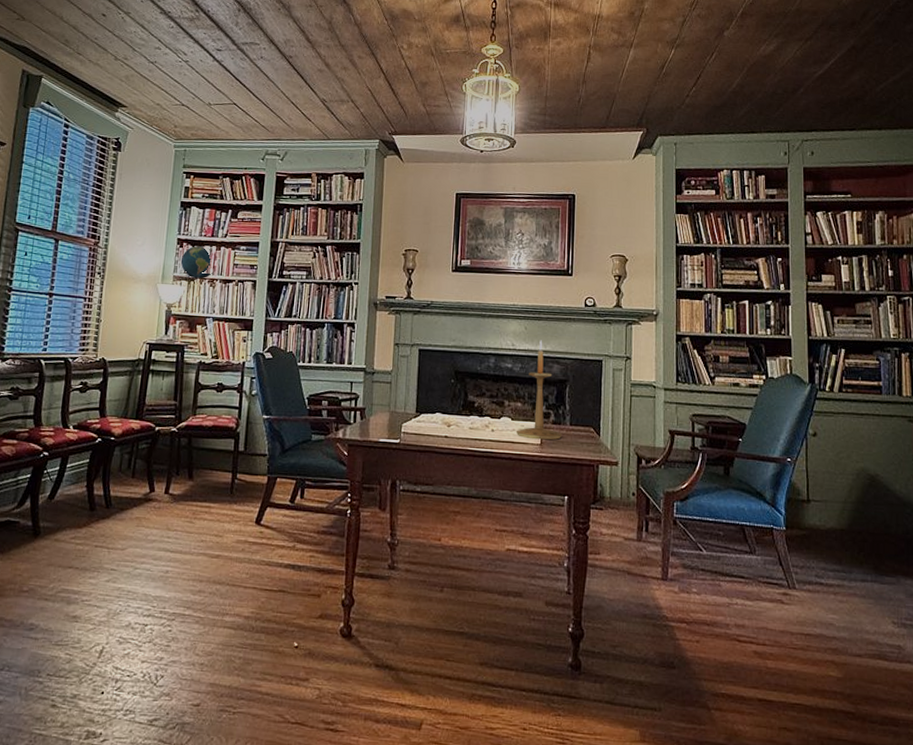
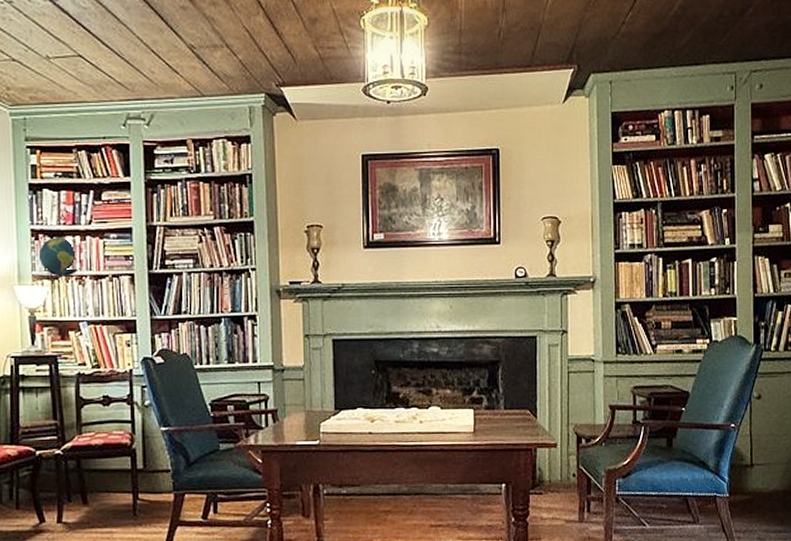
candlestick: present [515,340,562,441] -> none [446,319,496,428]

